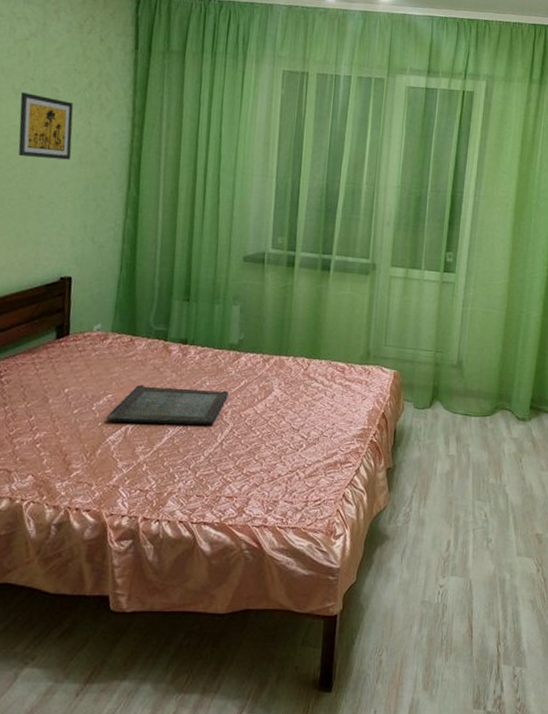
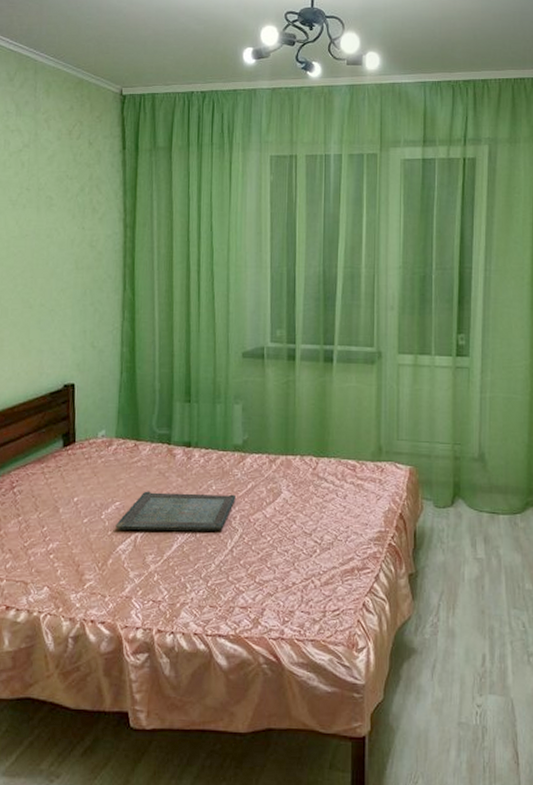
wall art: present [18,92,74,160] -> none [17,203,68,266]

